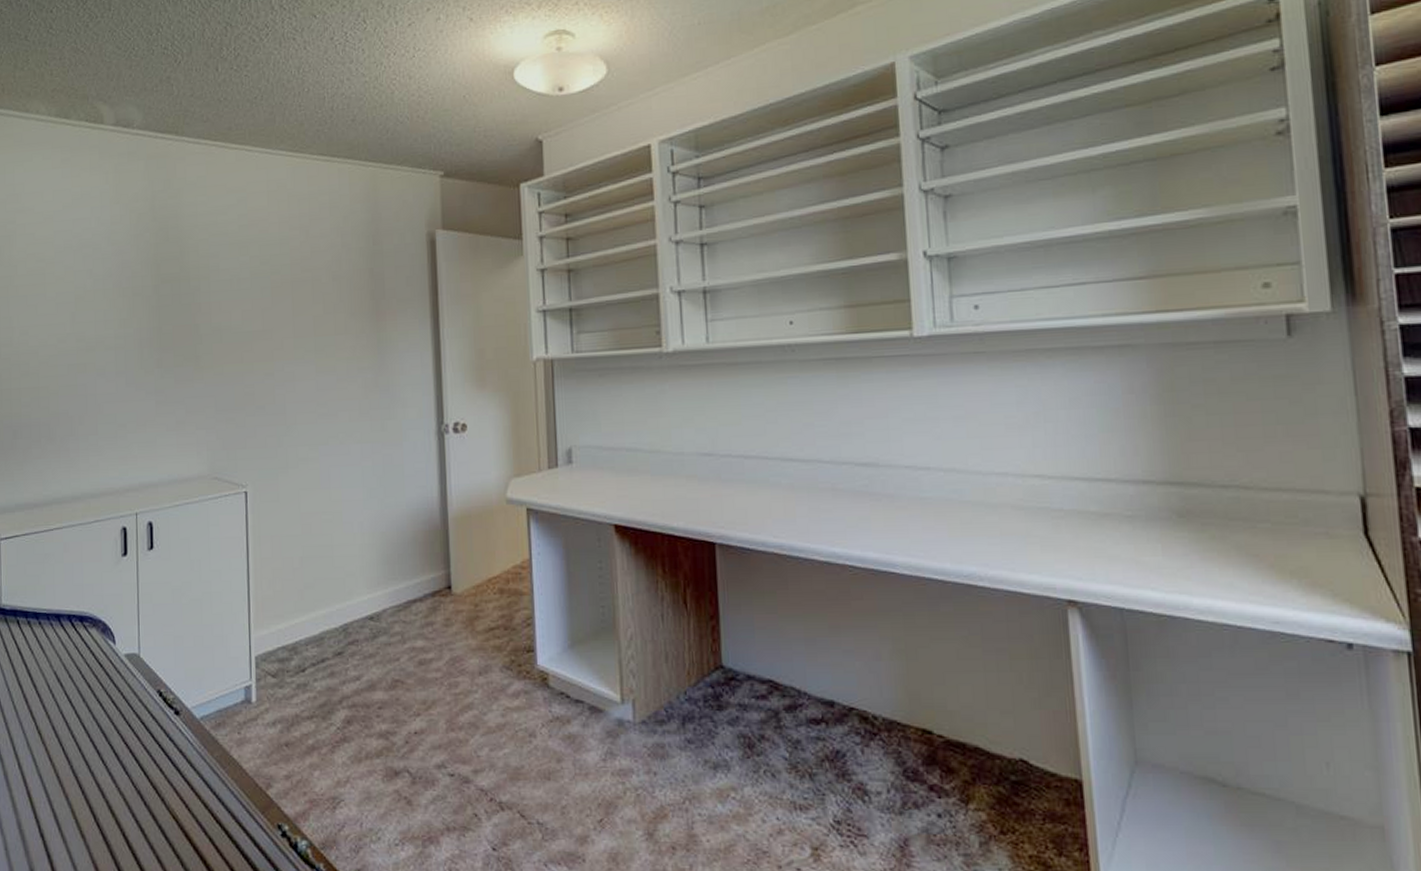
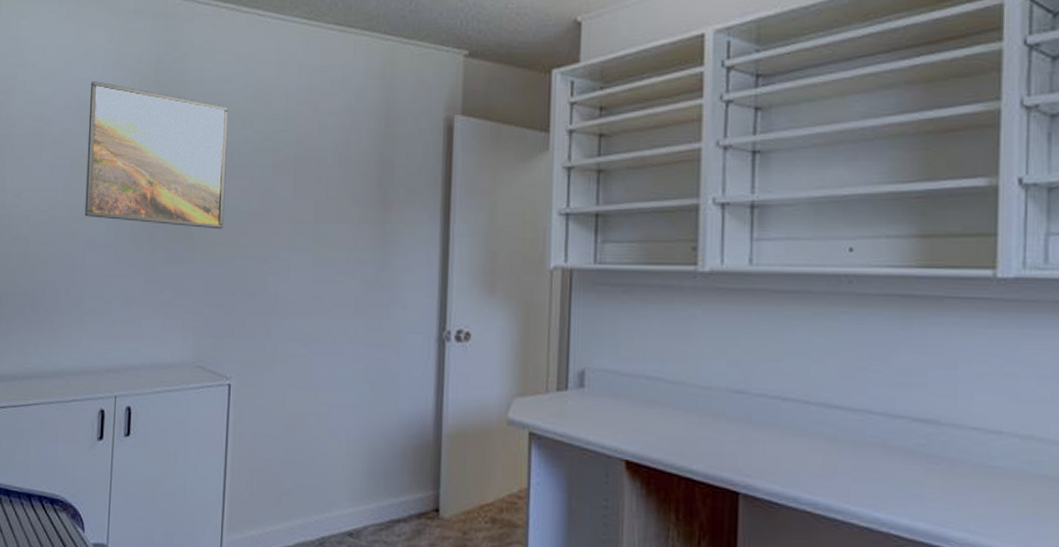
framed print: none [89,220,229,350] -> present [85,81,228,230]

